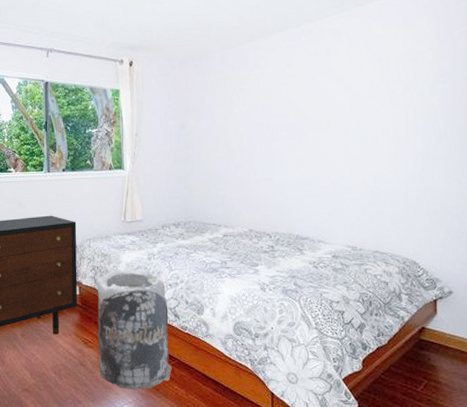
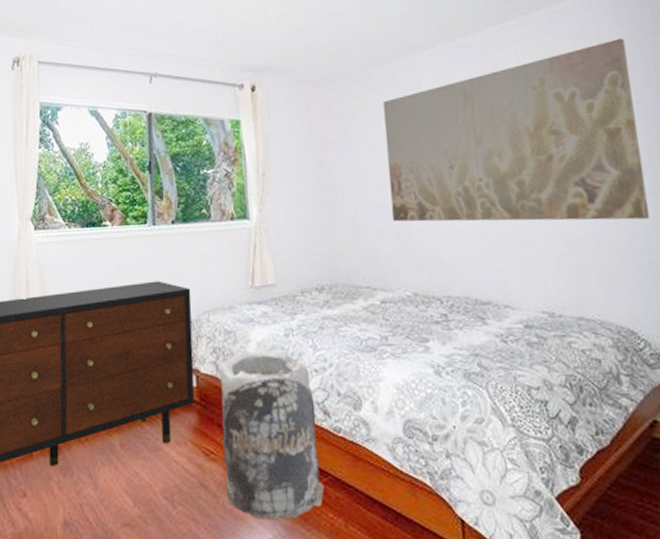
wall art: none [236,28,440,177] -> present [383,38,649,222]

